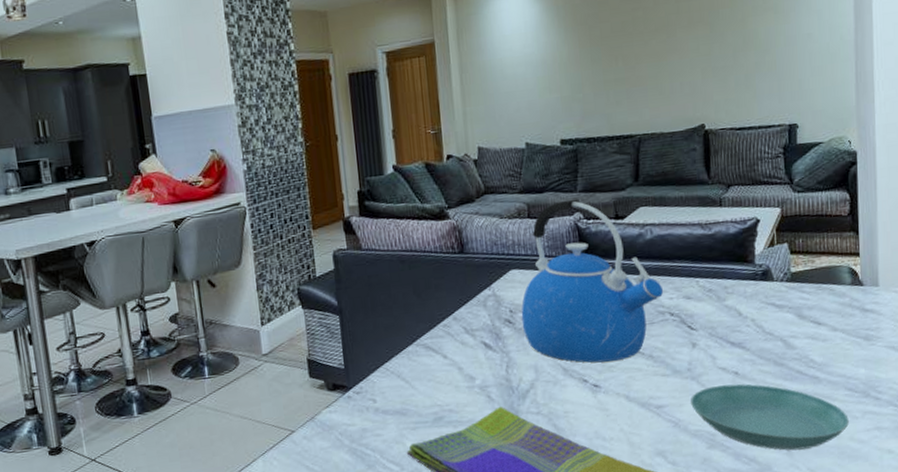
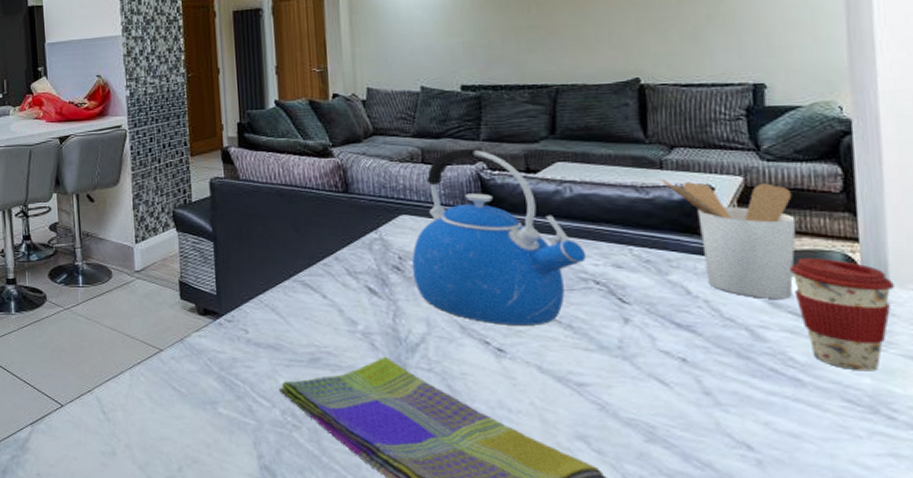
saucer: present [691,383,849,451] -> none [622,371,848,465]
utensil holder: none [720,212,817,313] -> present [661,180,797,299]
coffee cup: none [813,272,882,364] -> present [790,258,894,371]

